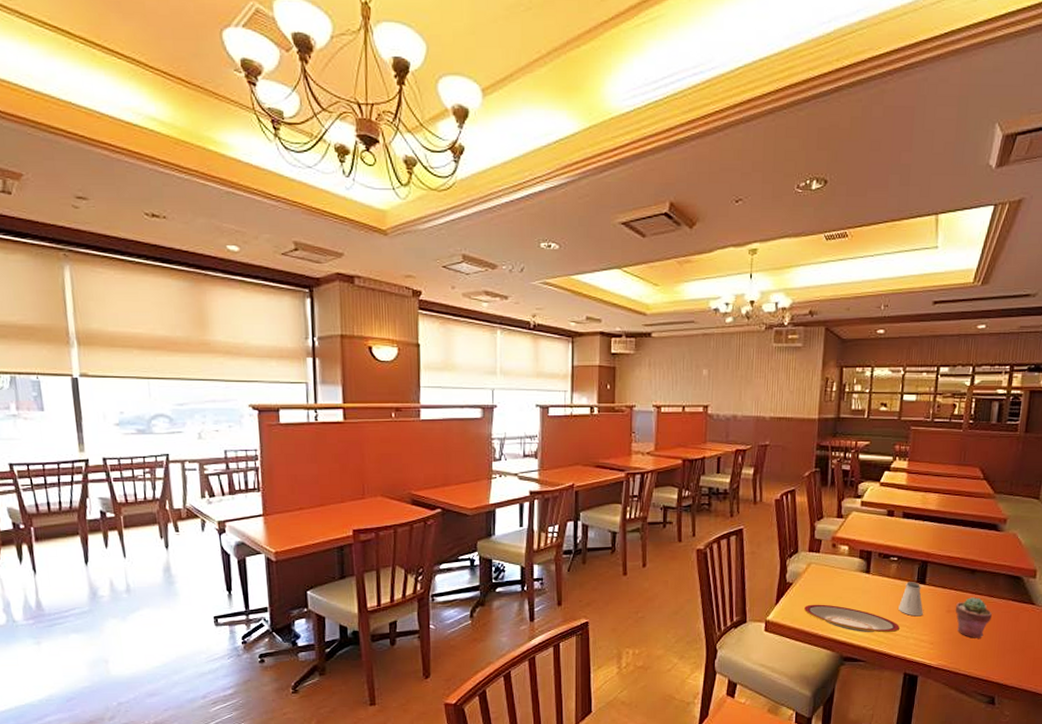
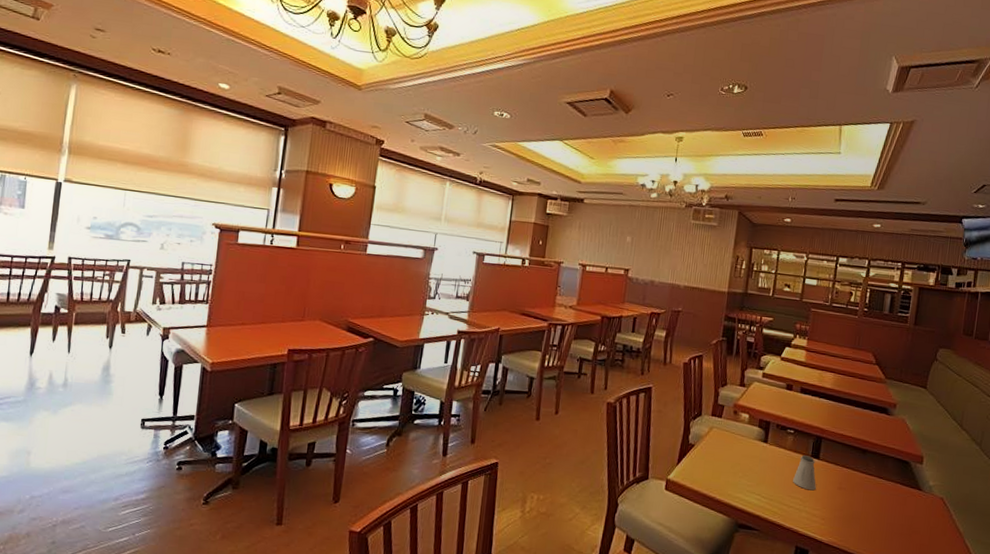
plate: present [803,604,900,633] -> none [703,467,793,505]
potted succulent: present [955,597,992,638] -> none [846,477,881,519]

